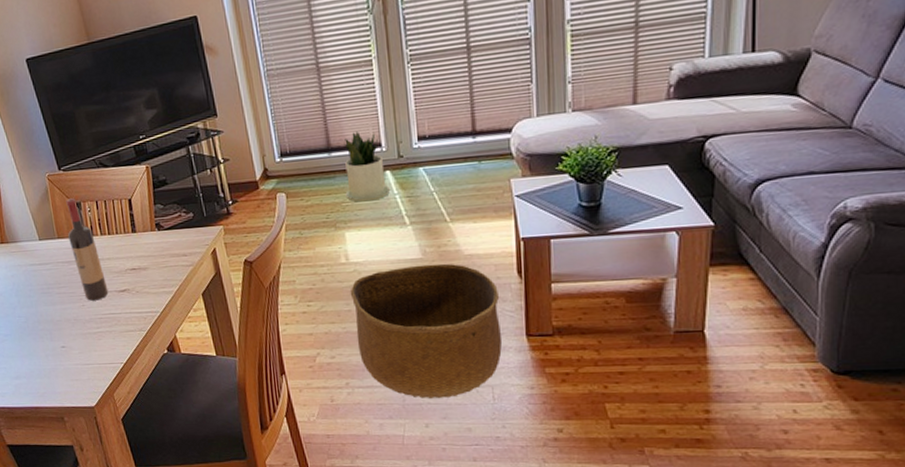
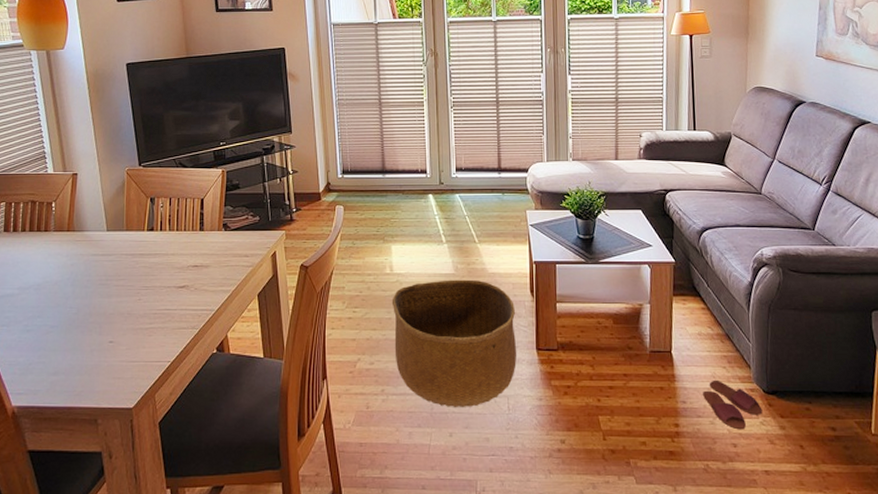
wine bottle: present [66,198,109,301] -> none [136,193,167,295]
planter: present [343,130,391,202] -> none [394,158,432,219]
slippers: none [745,360,828,415] -> present [703,379,763,430]

